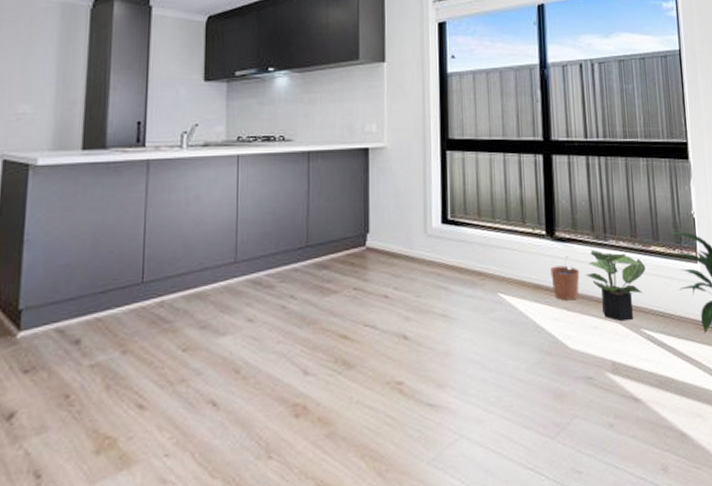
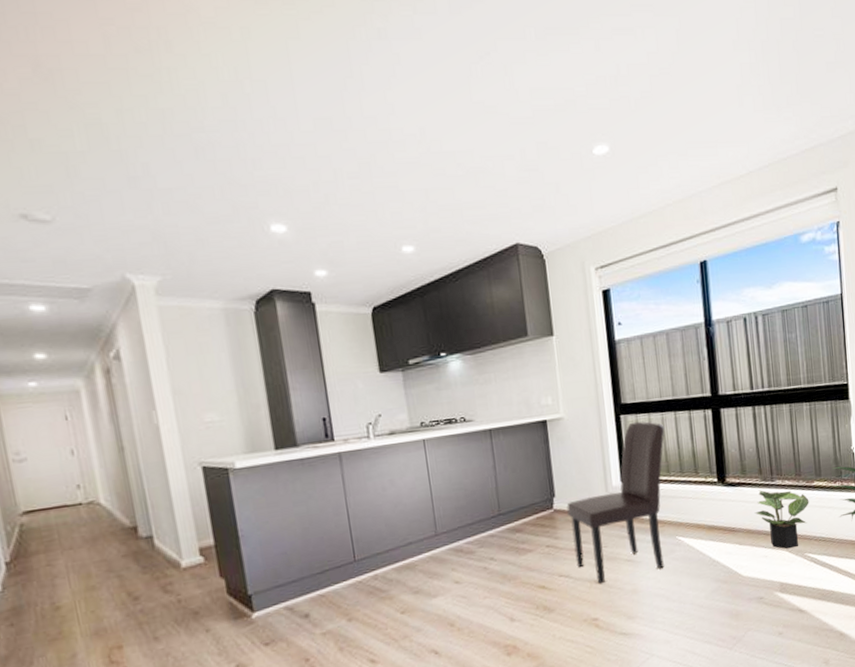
chair: none [381,159,492,341] -> present [567,421,665,584]
plant pot: present [550,256,580,301] -> none [723,498,750,537]

